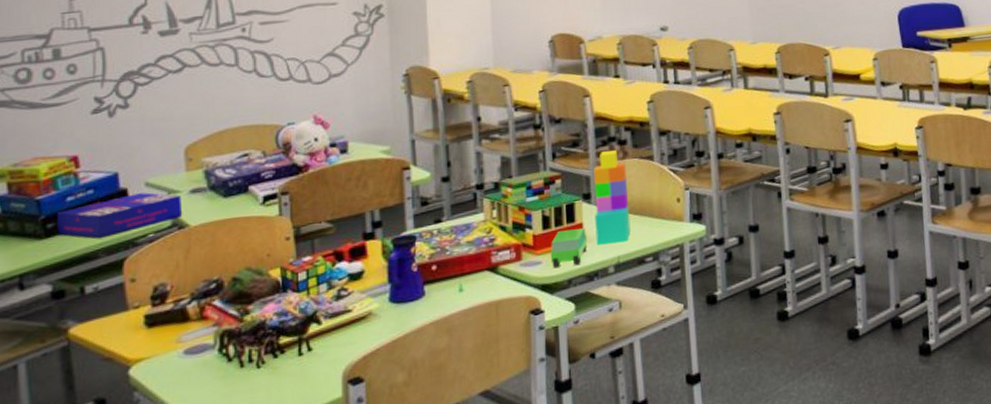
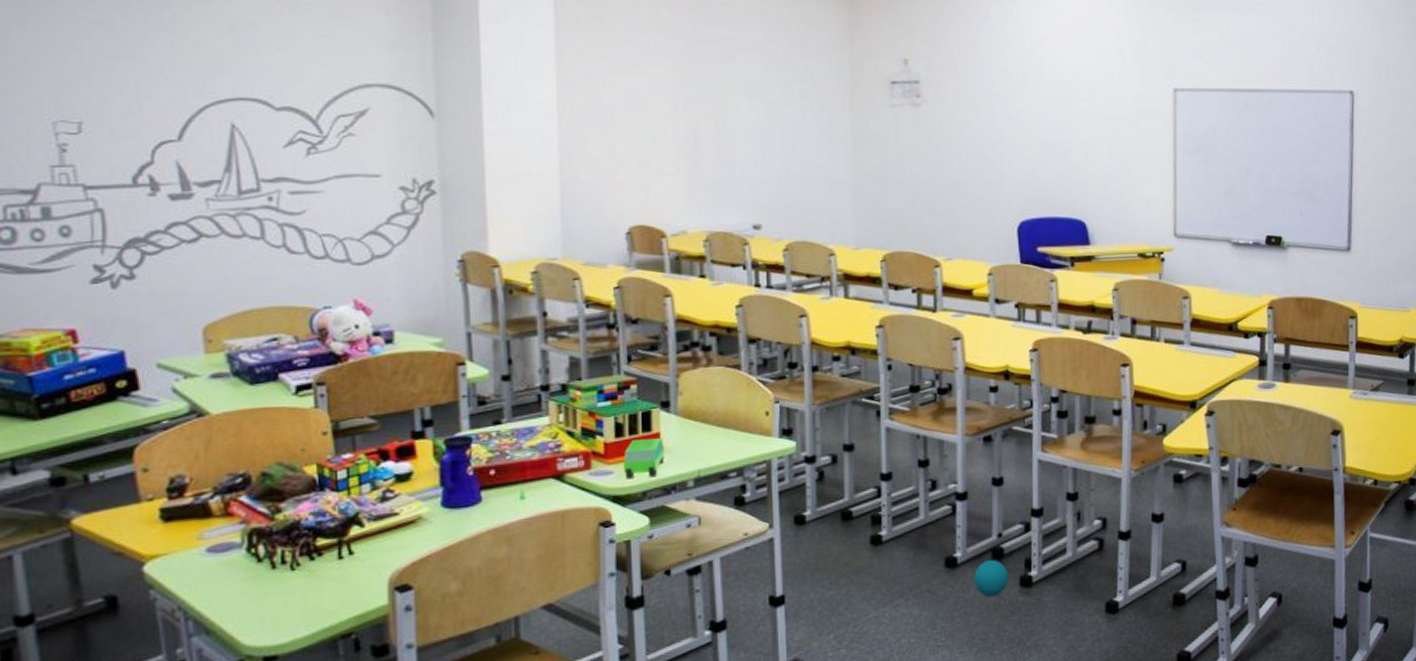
board game: present [56,192,183,240] -> none [52,375,202,424]
toy blocks: present [594,150,631,245] -> none [674,357,713,457]
ball: none [876,330,909,367] -> present [974,560,1009,597]

